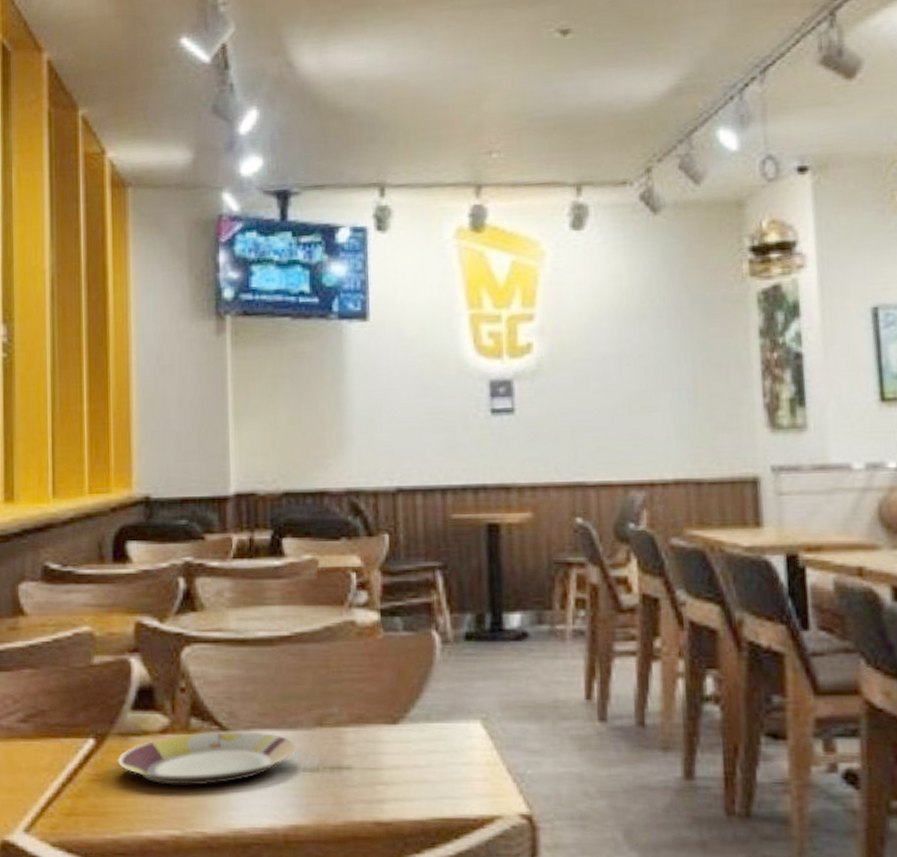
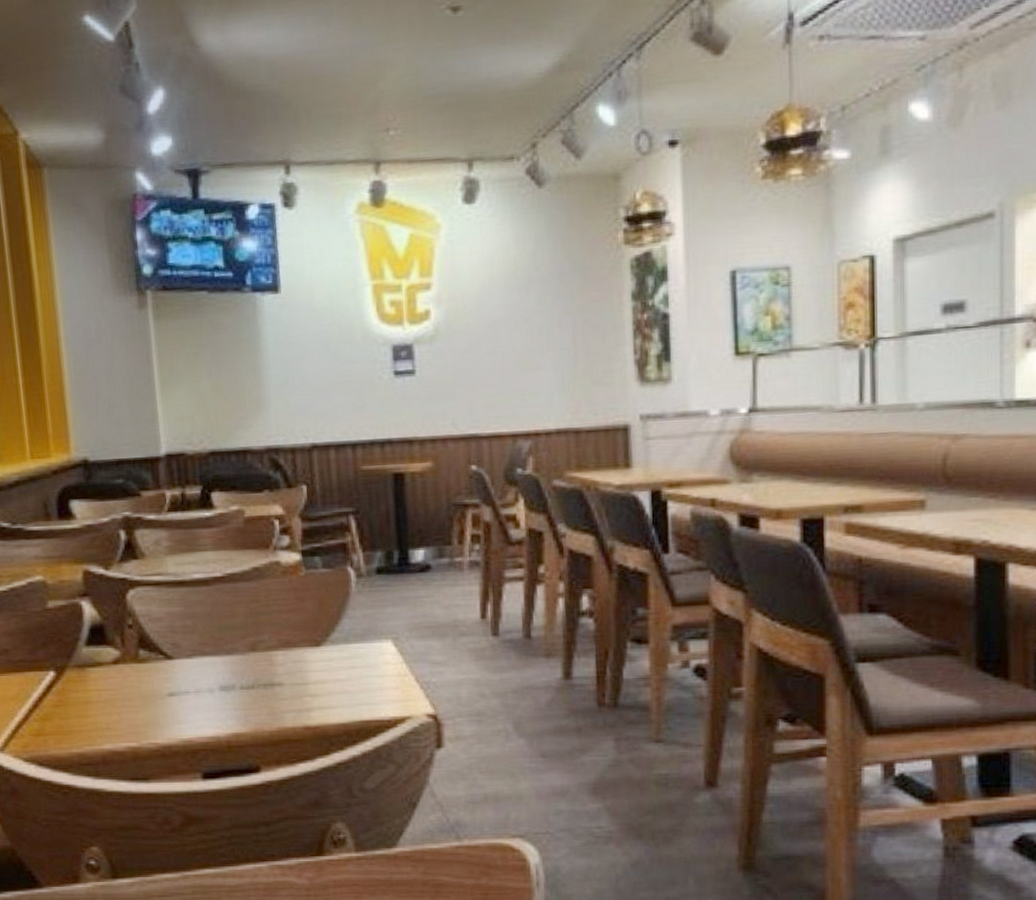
plate: present [118,731,297,786] -> none [77,658,234,706]

